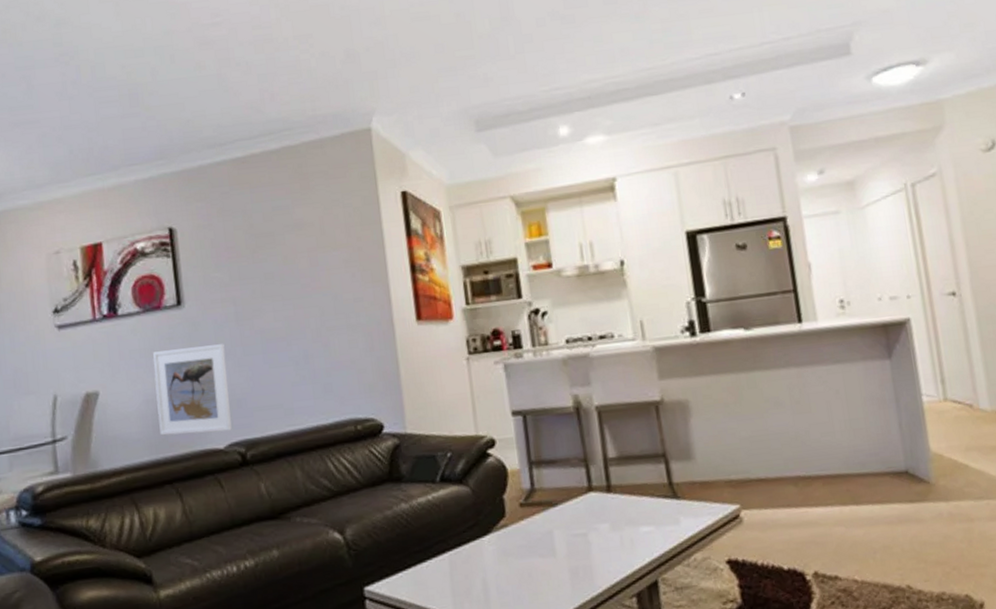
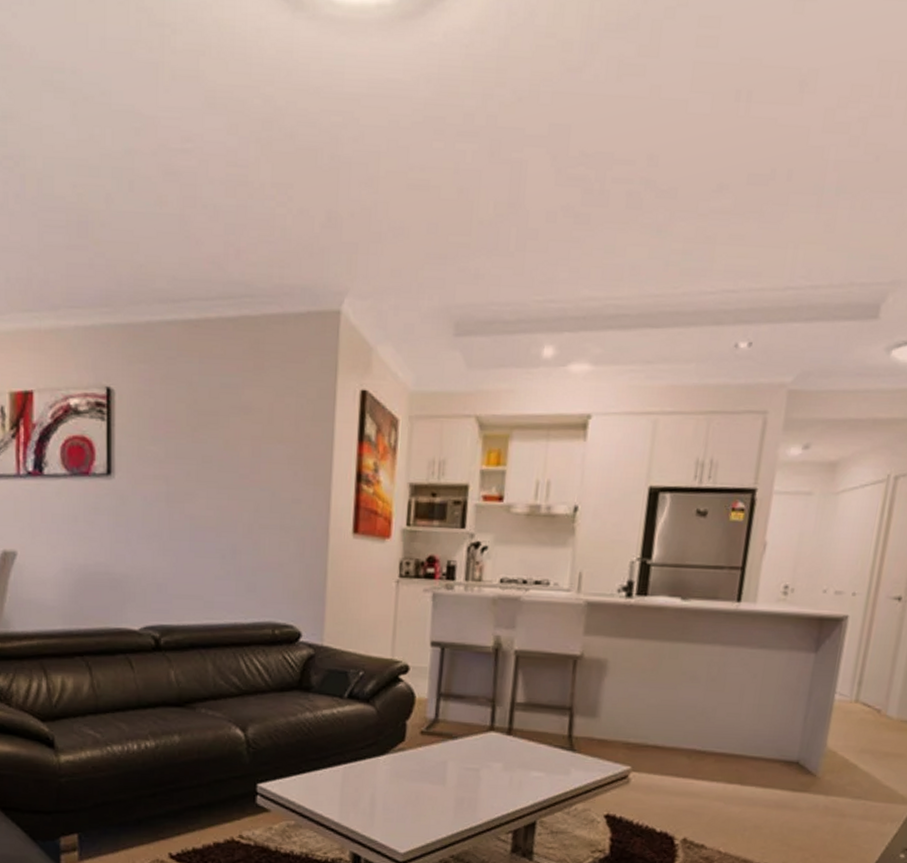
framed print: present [153,344,232,436] -> none [75,520,151,613]

